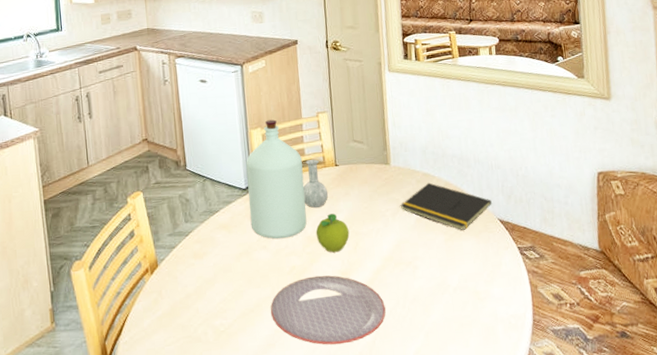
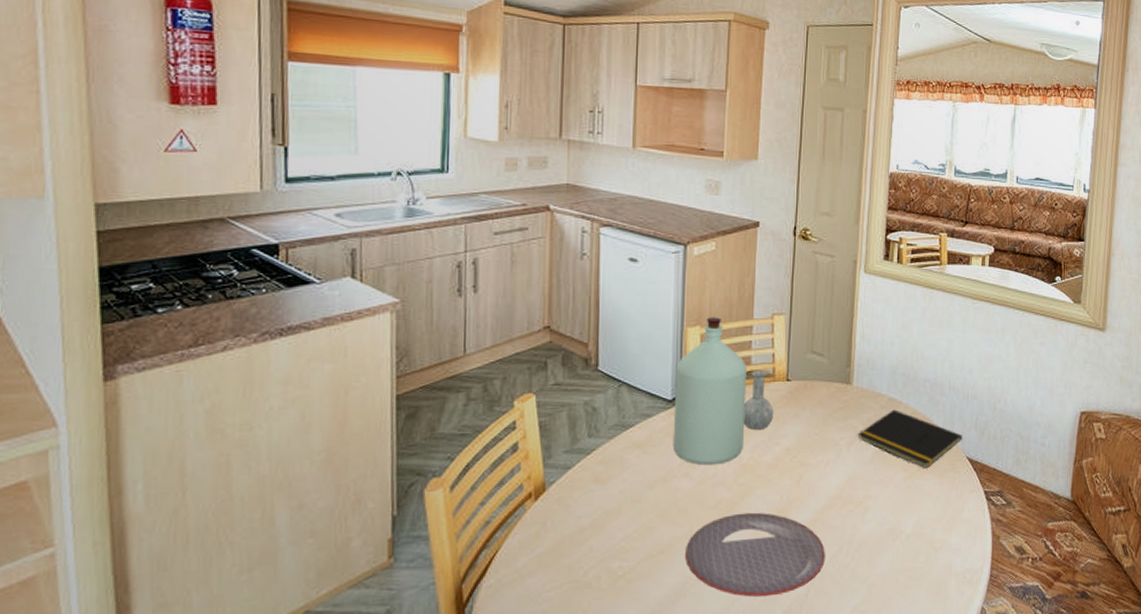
fruit: present [316,213,350,253] -> none [753,438,794,486]

